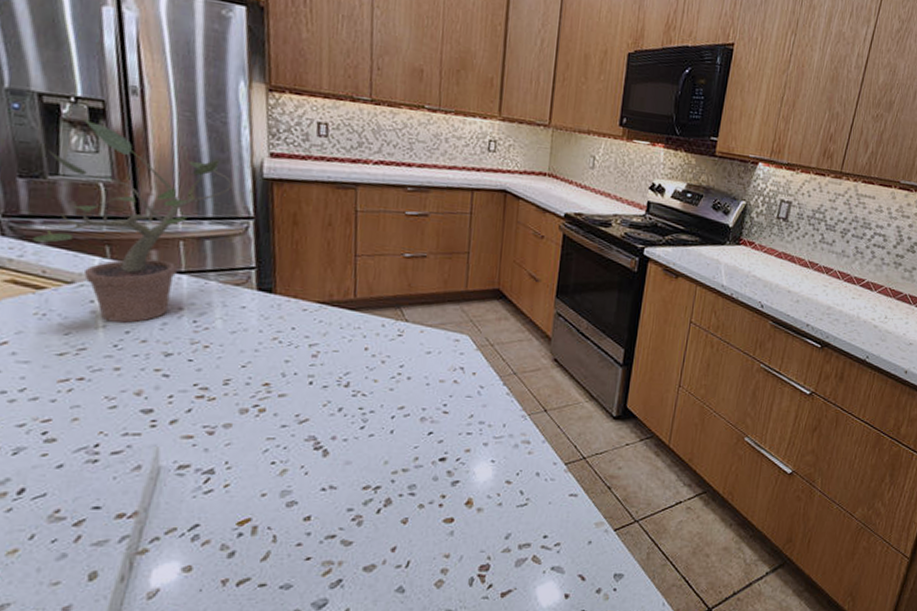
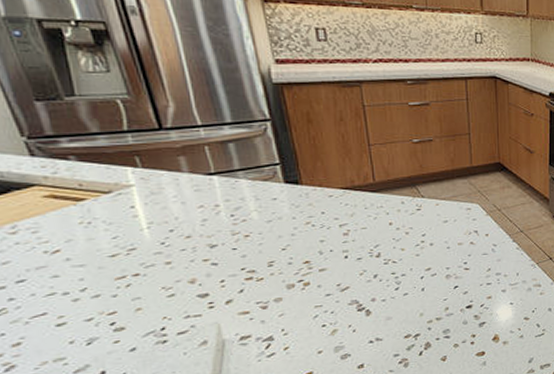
potted plant: present [31,117,232,323] -> none [59,40,245,223]

